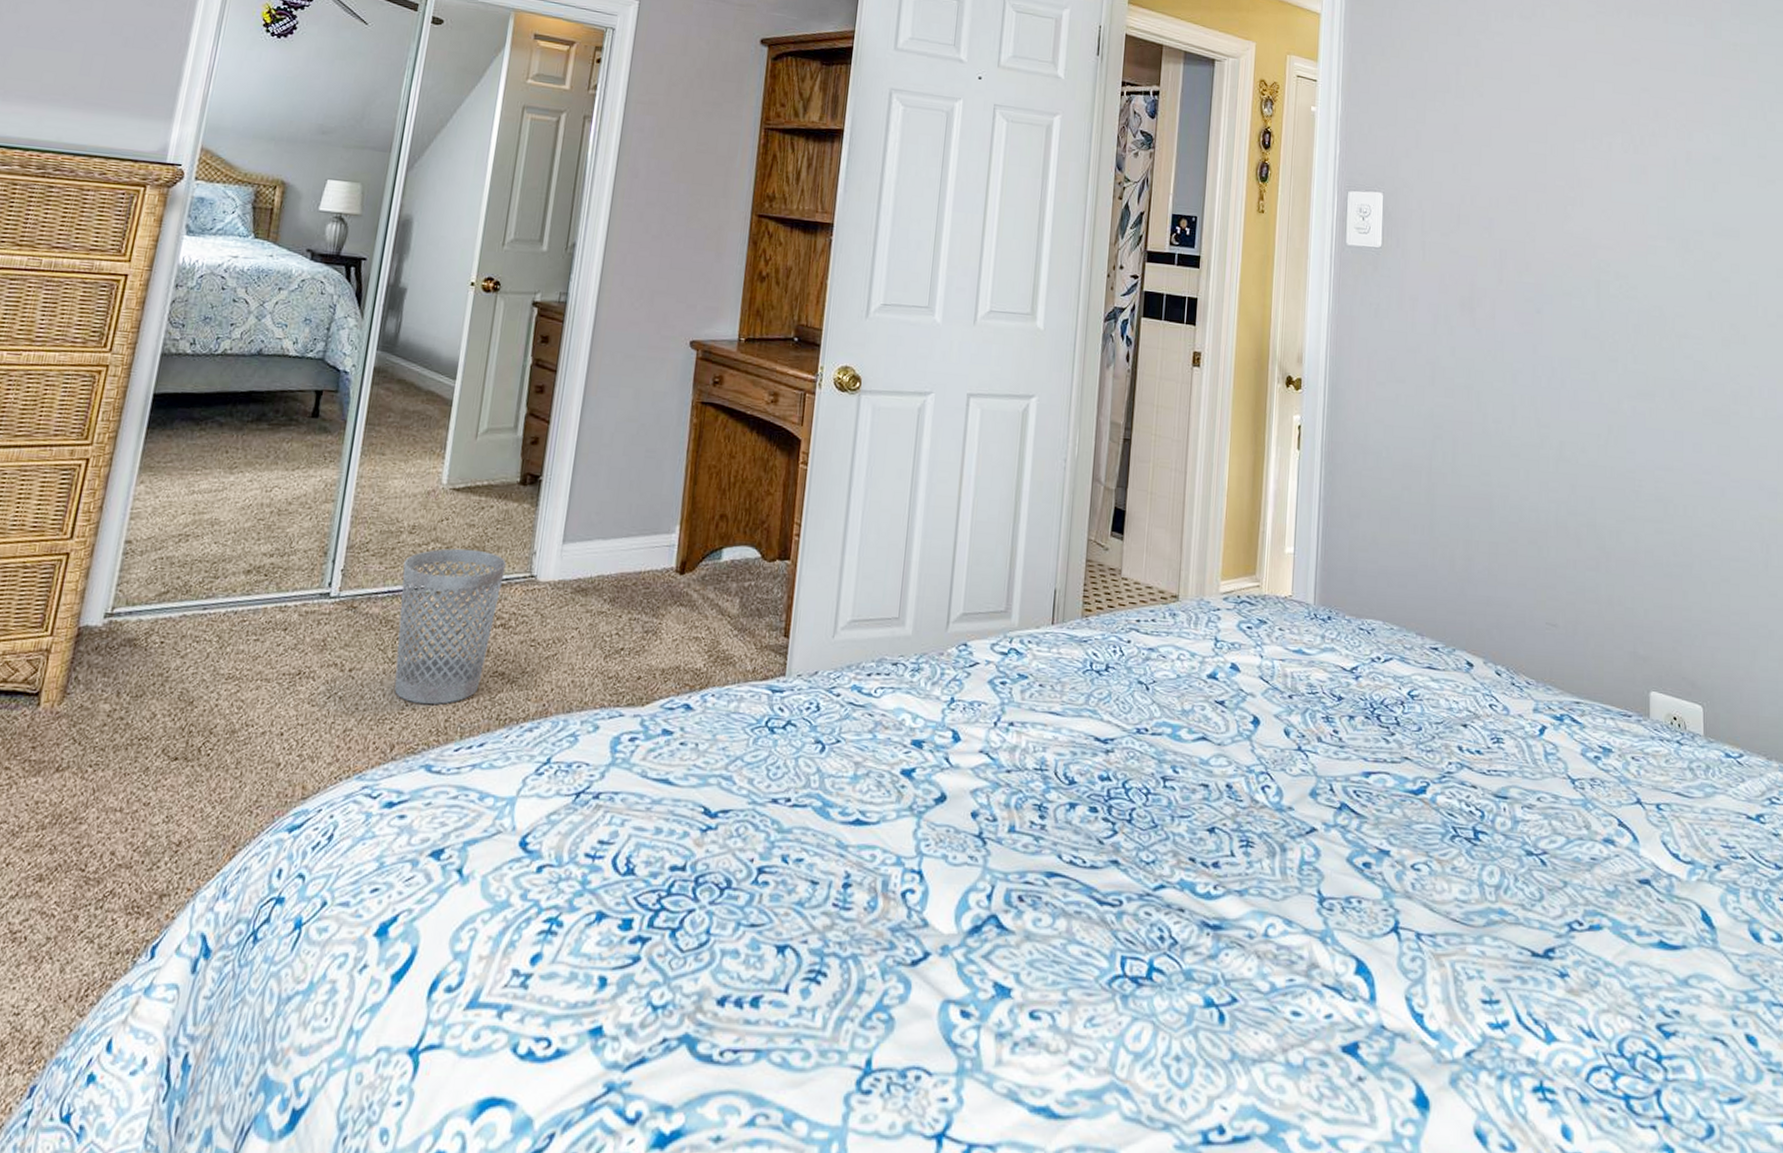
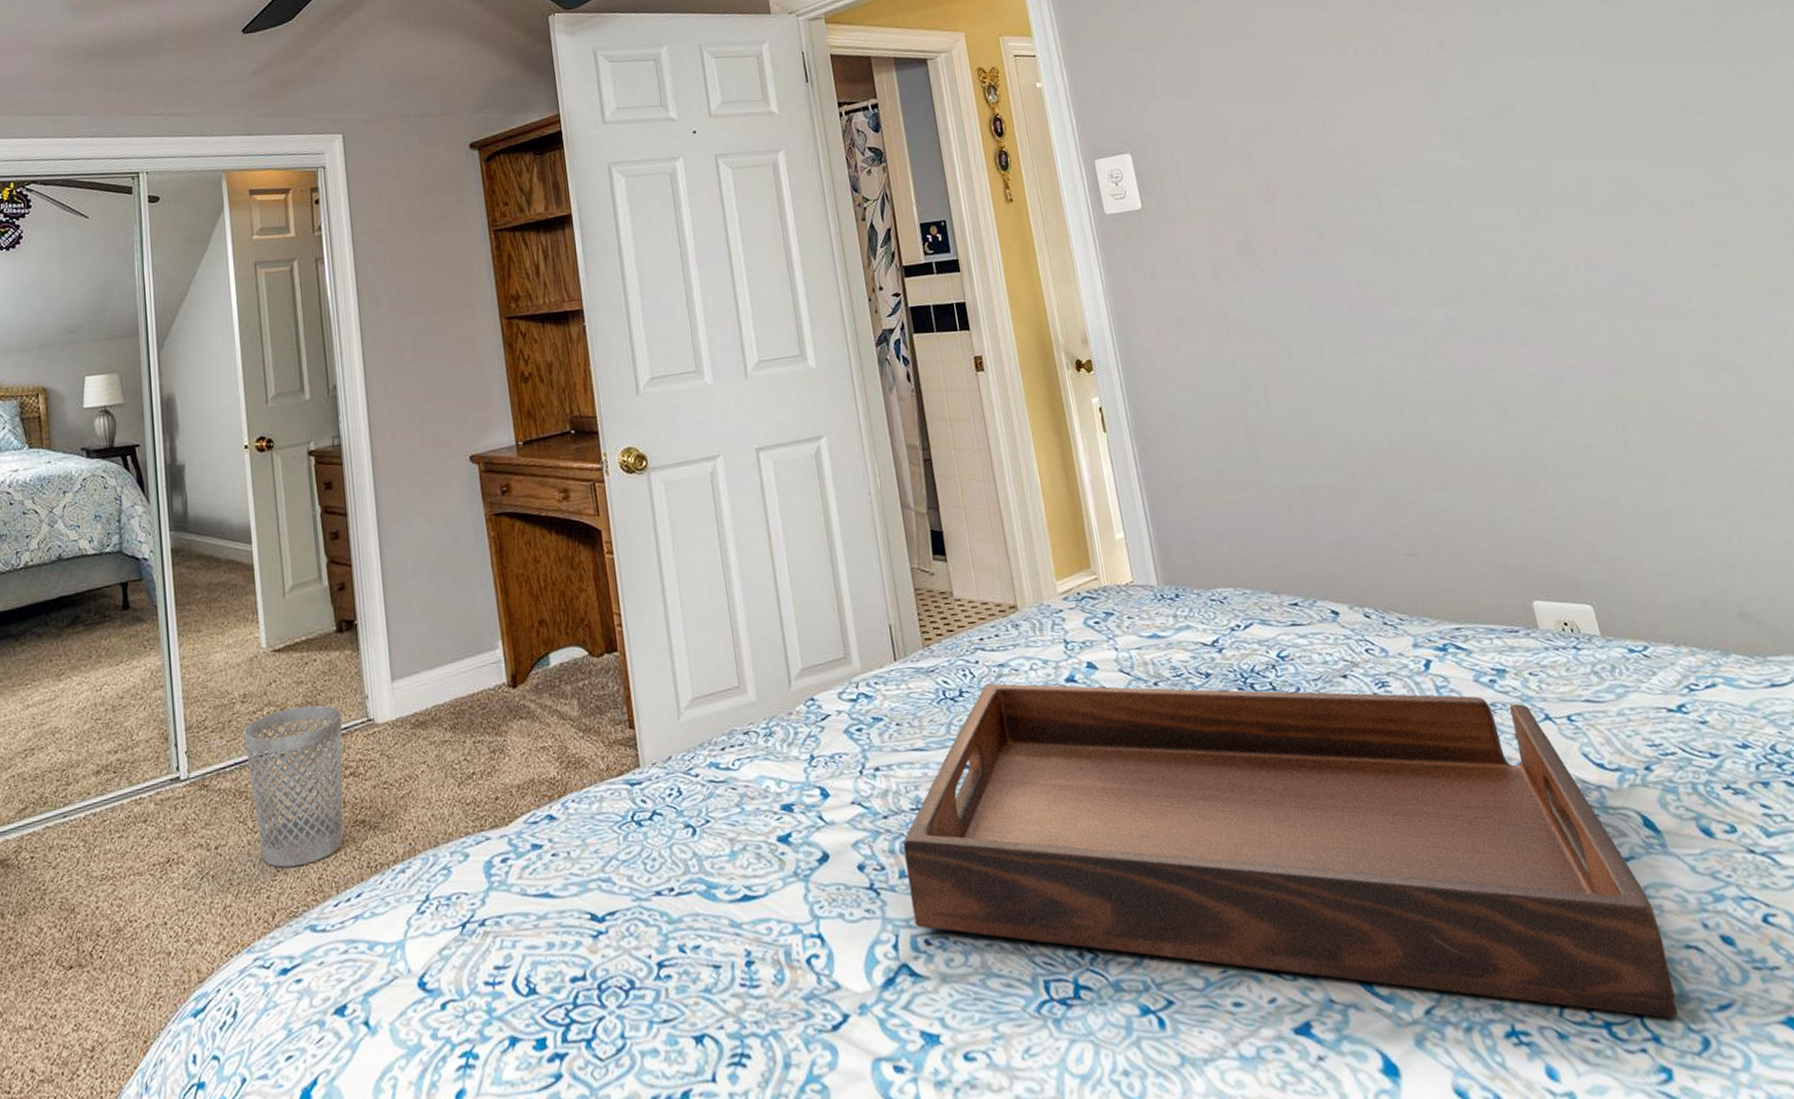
serving tray: none [1013,664,1694,1102] -> present [903,683,1678,1019]

